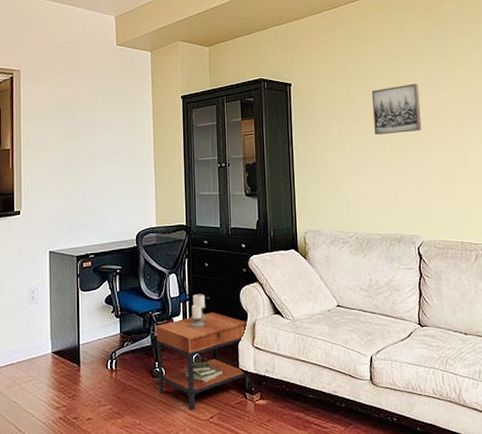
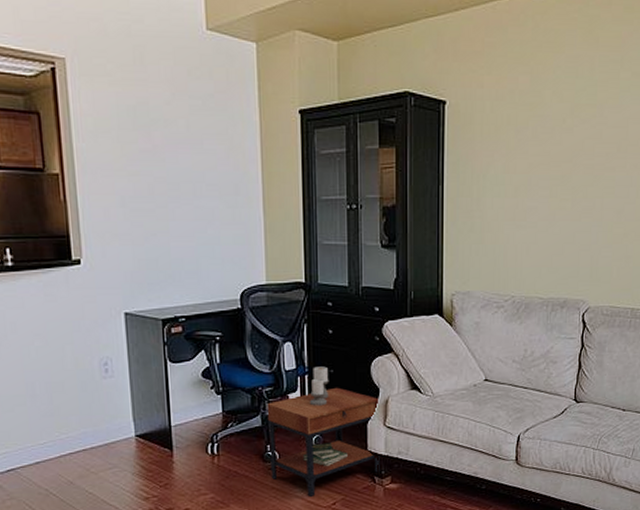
wall art: present [371,83,422,135] -> none [545,110,605,175]

